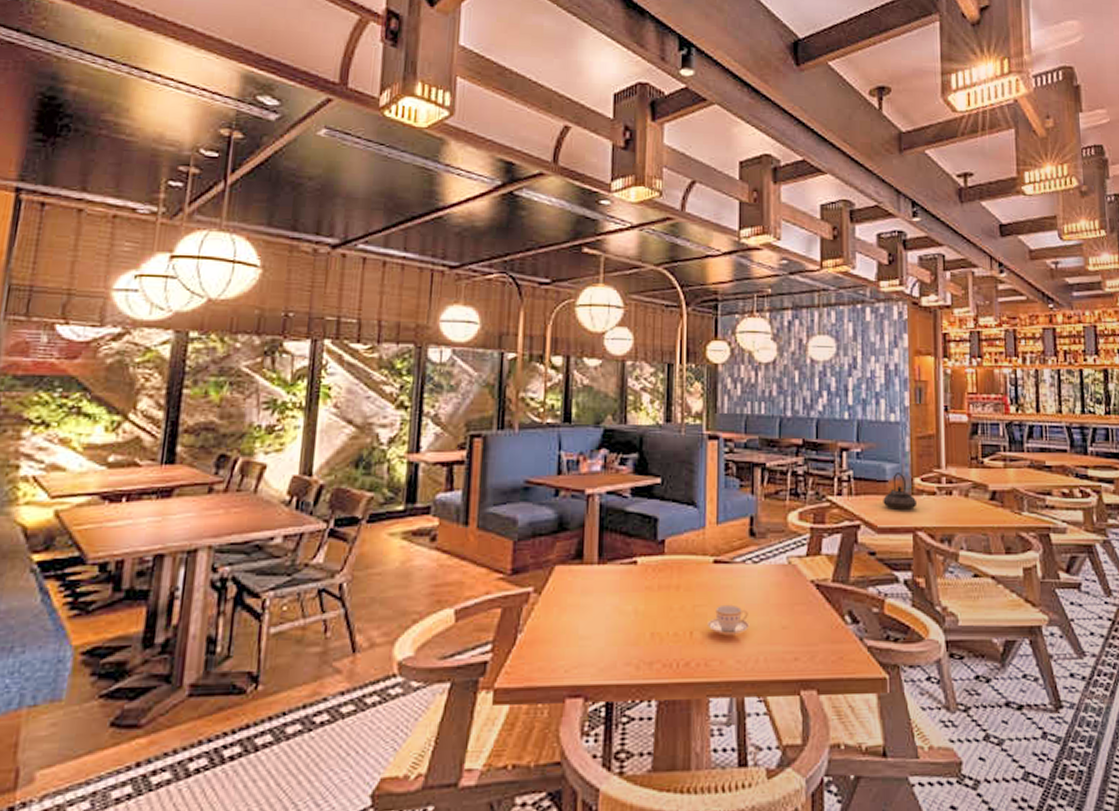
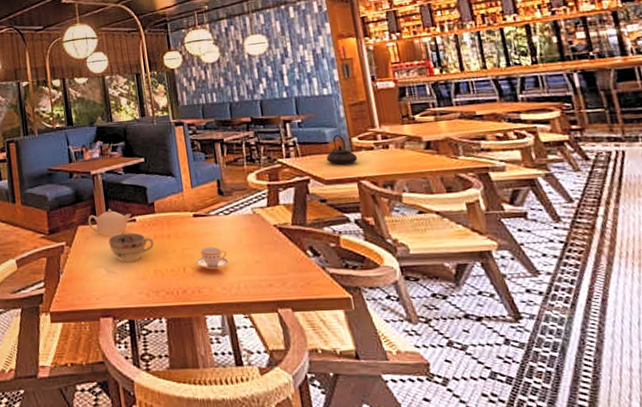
teapot: none [570,543,633,583] -> present [88,208,132,237]
teacup: none [595,579,657,621] -> present [108,232,155,263]

